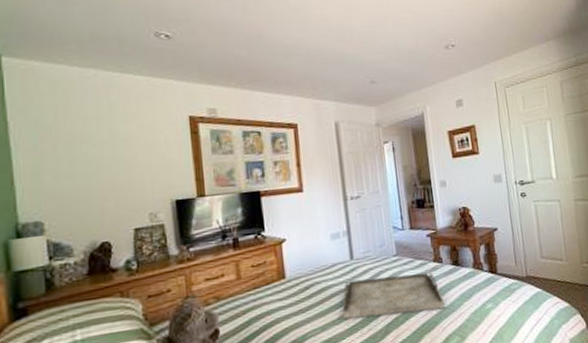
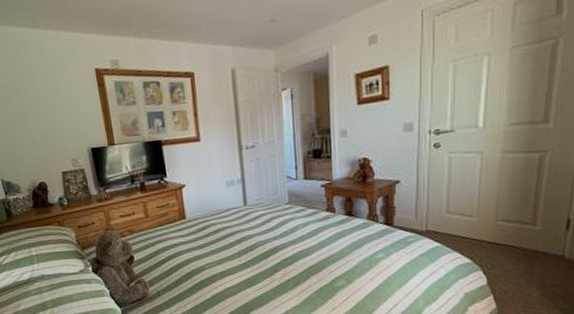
serving tray: present [341,272,446,319] -> none [235,221,335,257]

